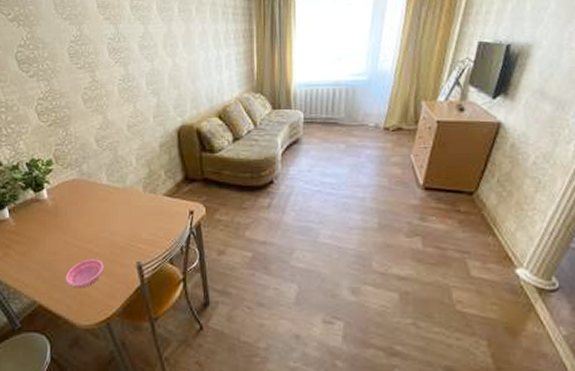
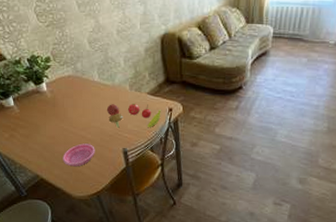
fruit: none [116,208,180,238] -> present [106,104,161,128]

